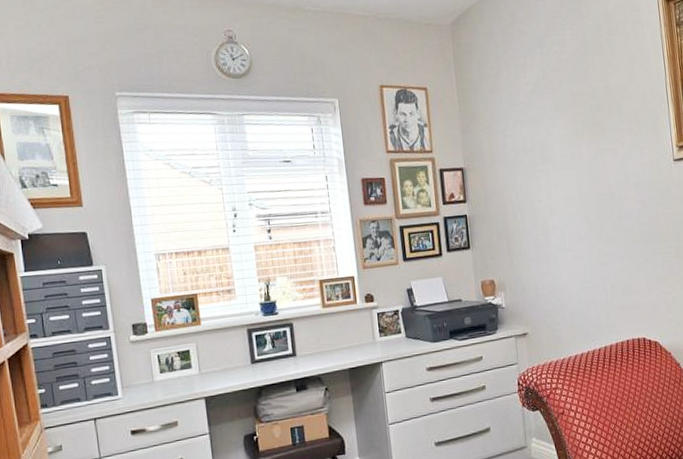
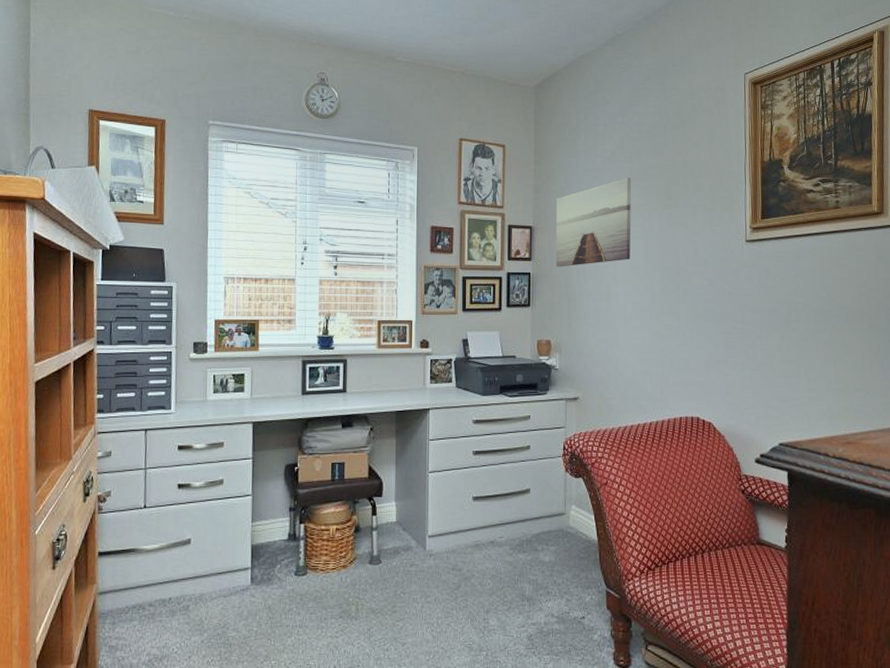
wall art: none [484,109,564,206] -> present [555,178,632,267]

